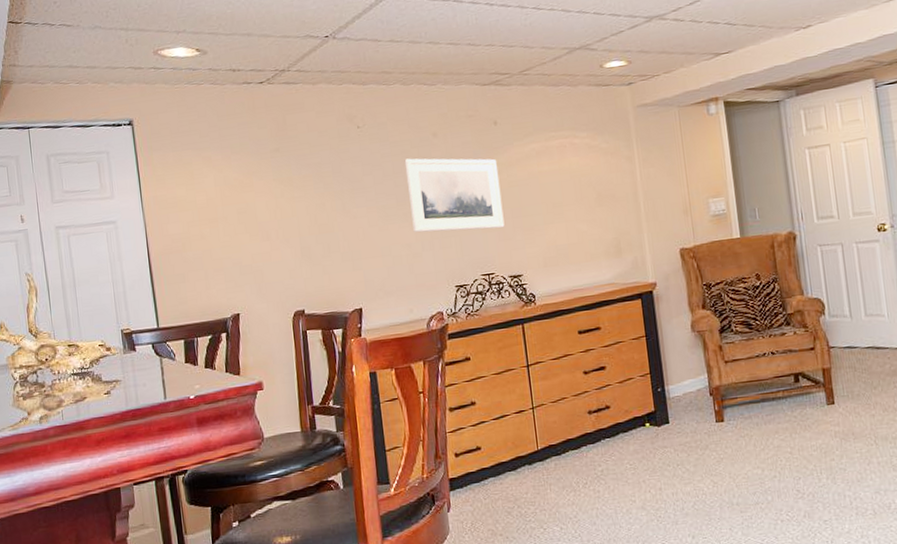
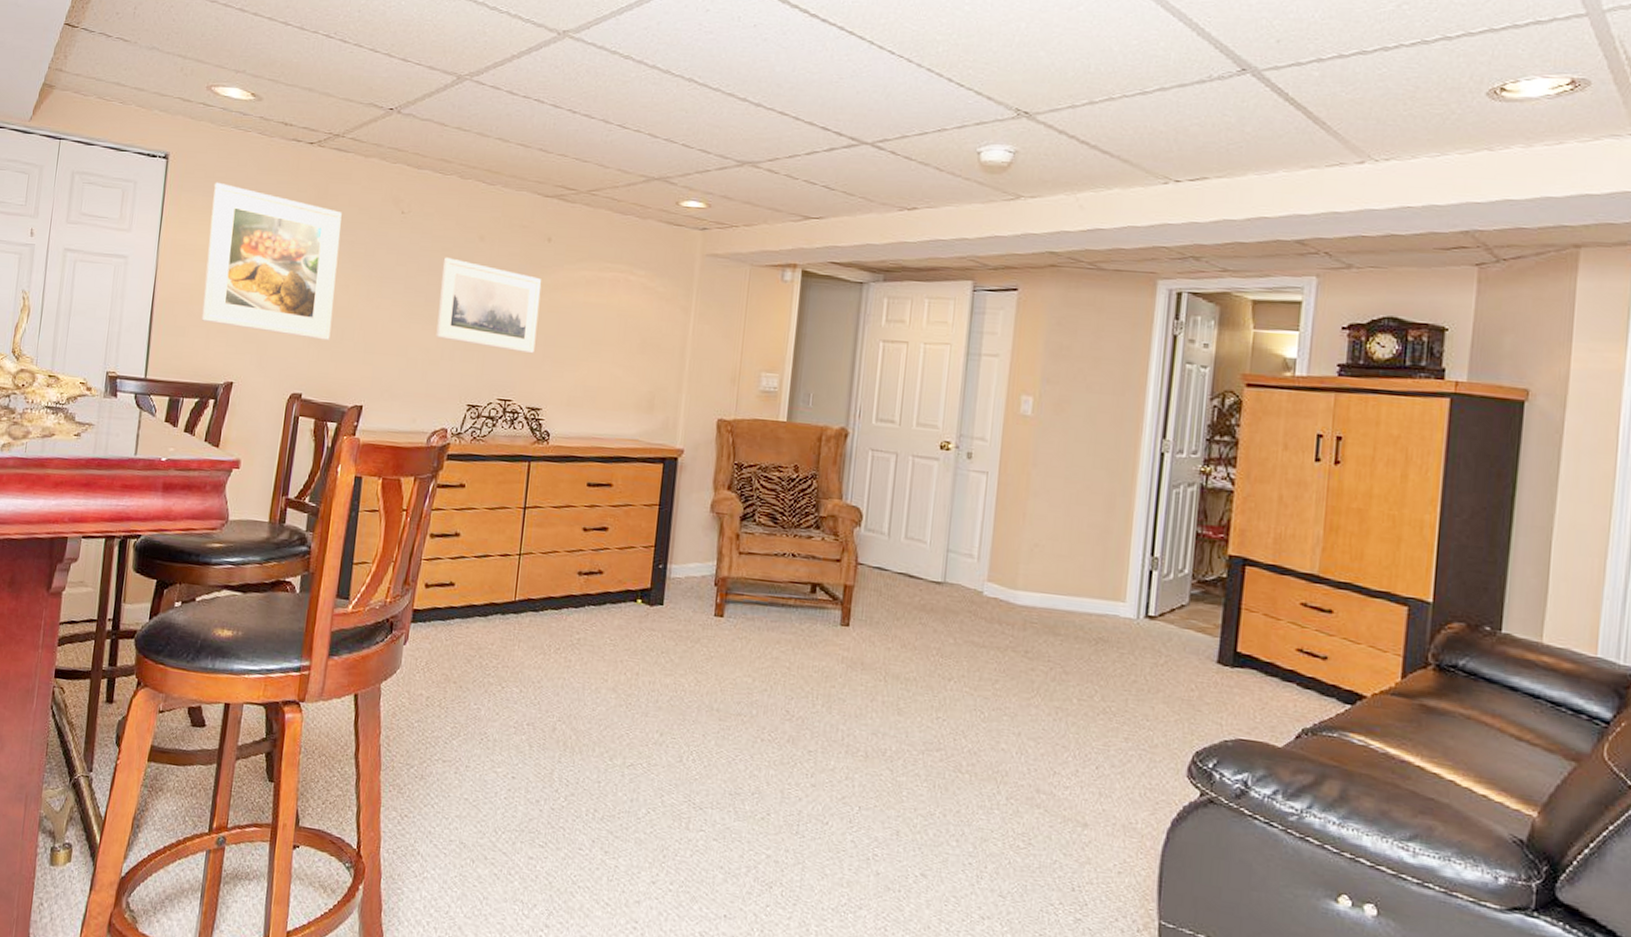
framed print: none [180,136,319,265] -> present [201,182,342,341]

